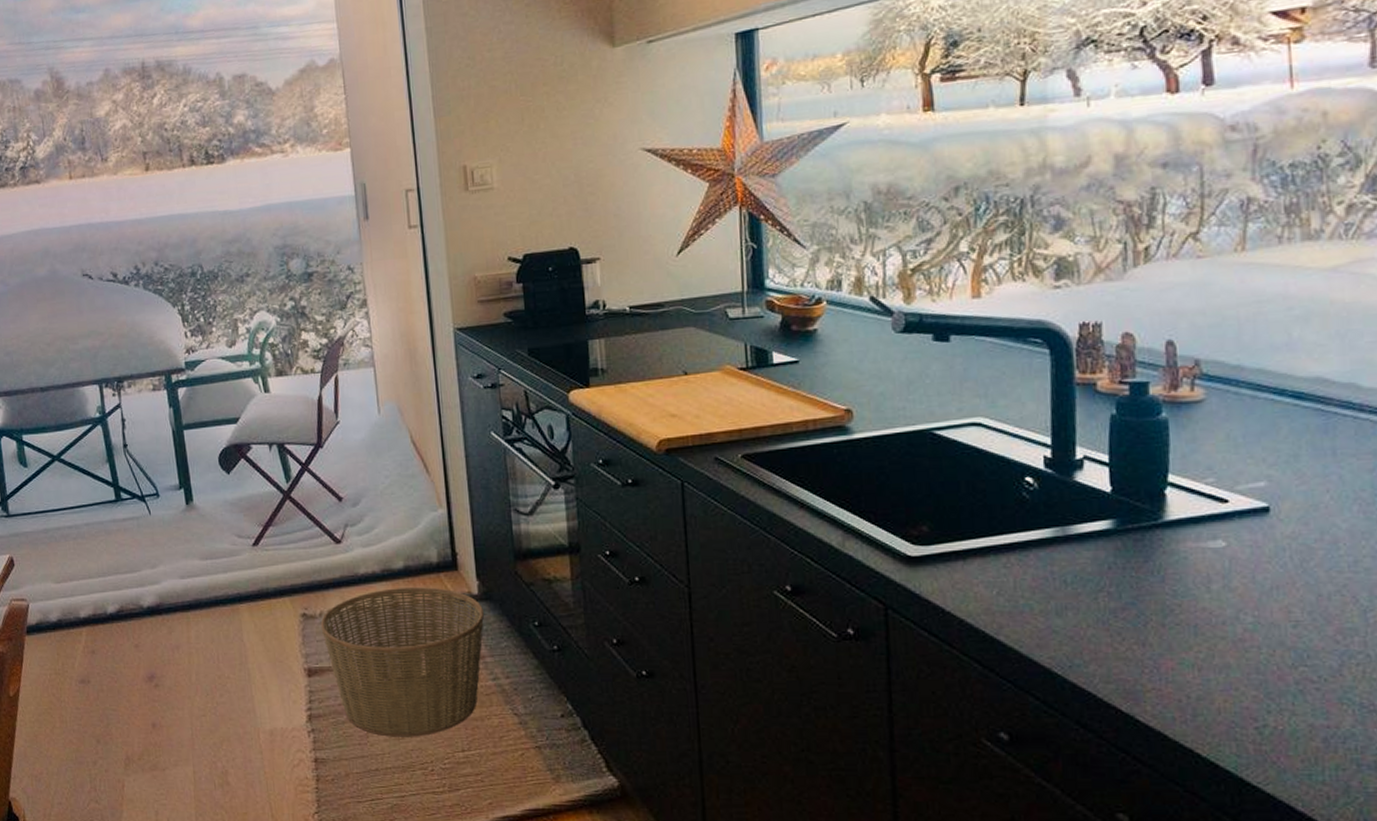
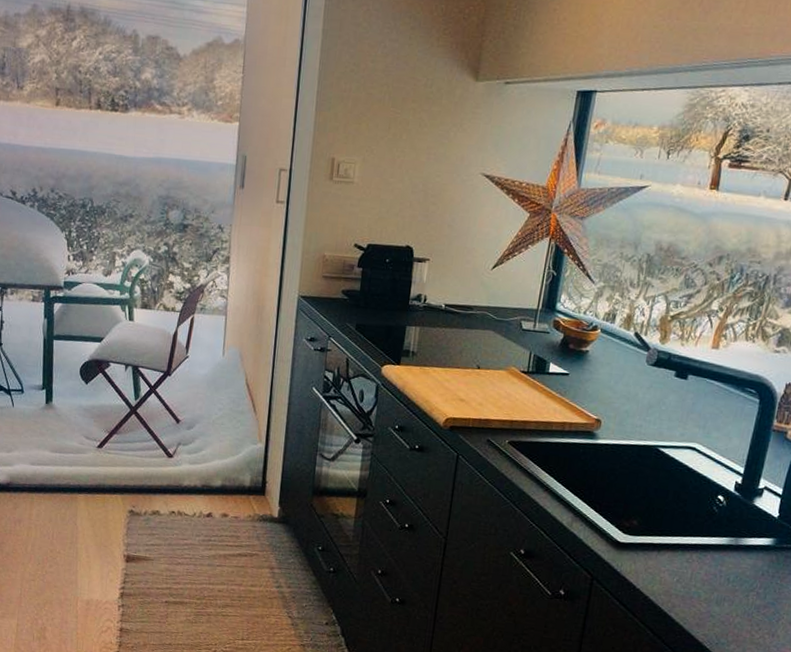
basket: present [320,587,485,737] -> none [143,501,281,623]

